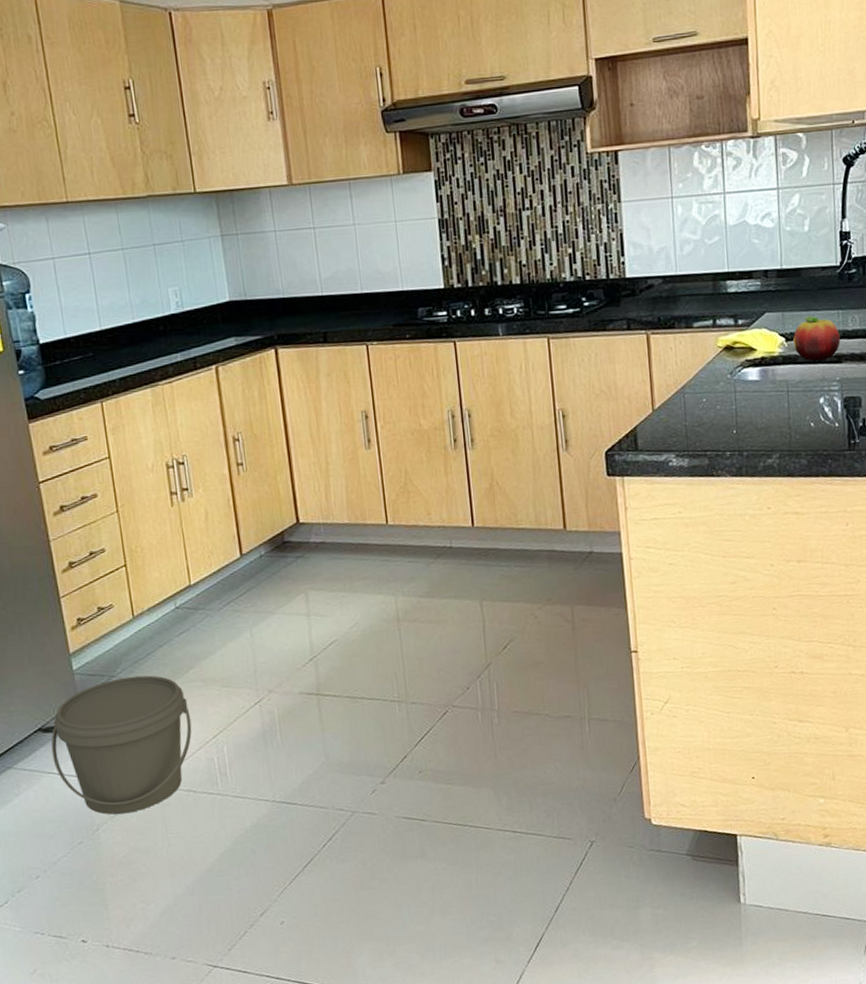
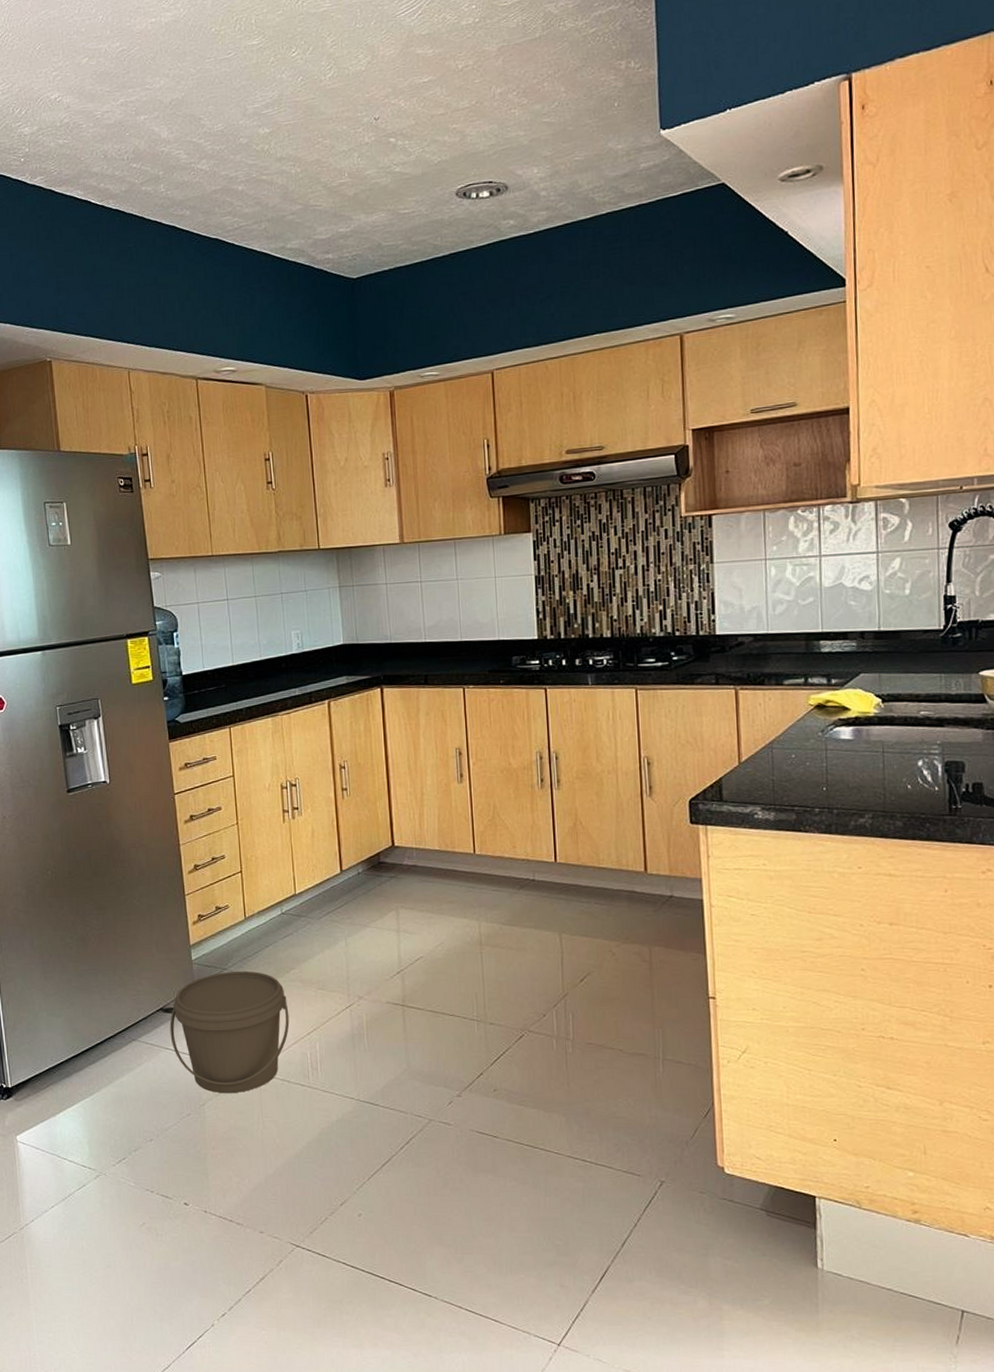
fruit: present [792,315,840,361] -> none [889,677,942,724]

